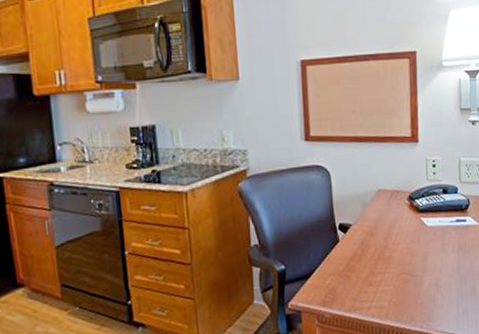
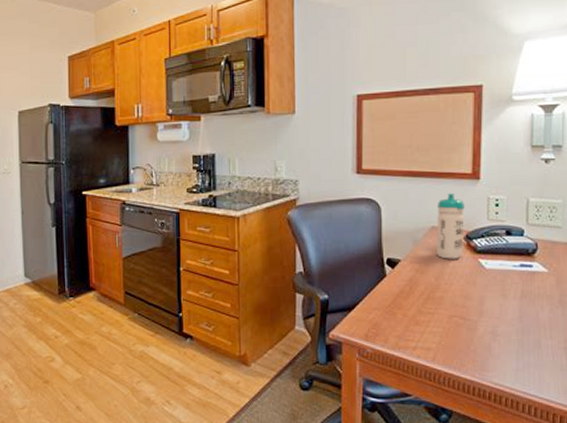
water bottle: none [381,156,407,220] -> present [436,193,465,259]

